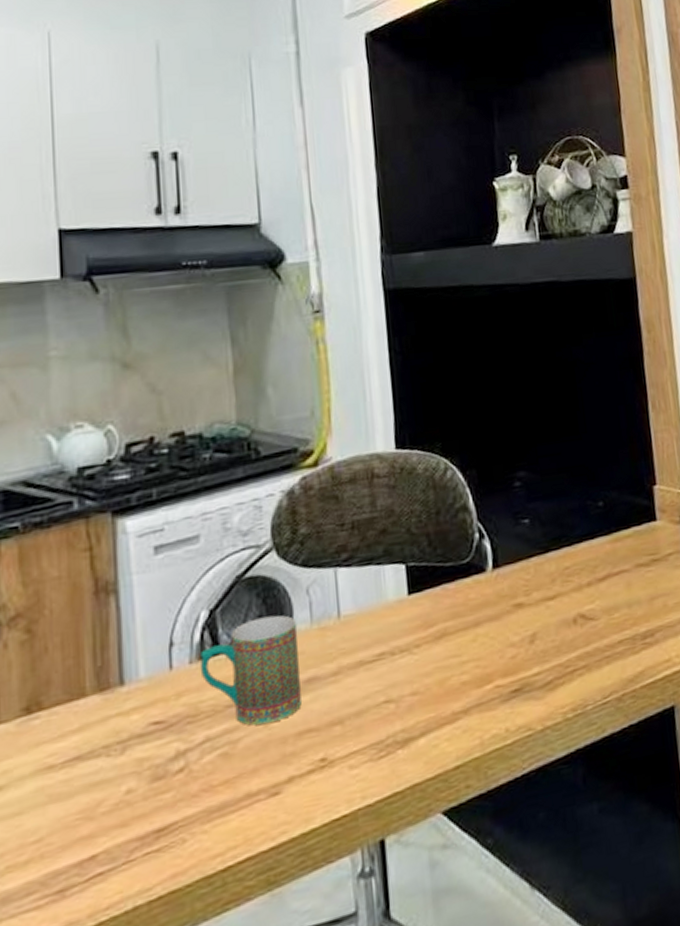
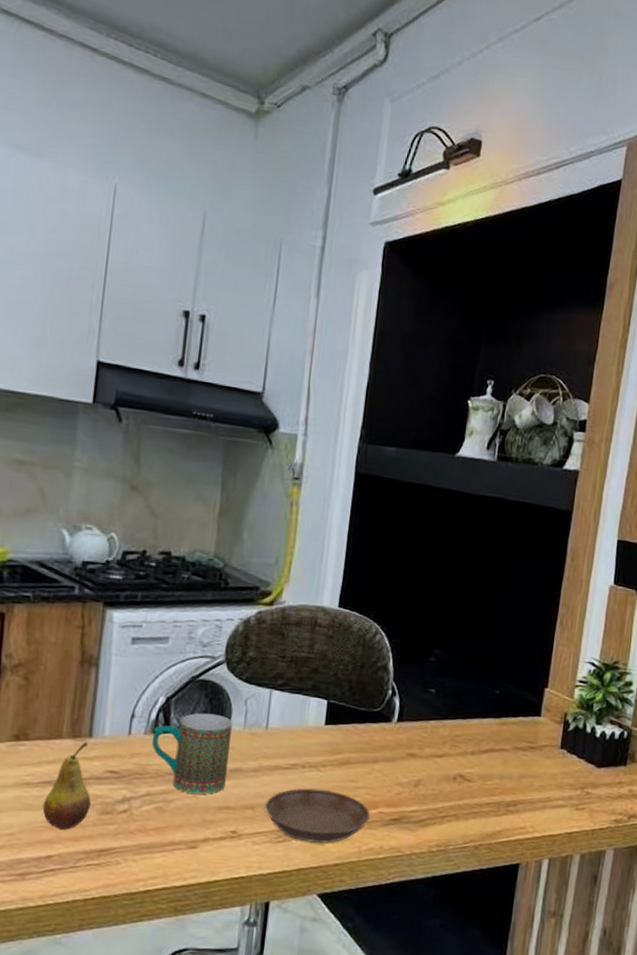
fruit: none [74,692,136,817] -> present [42,742,91,830]
saucer: none [355,674,486,749] -> present [265,788,371,843]

